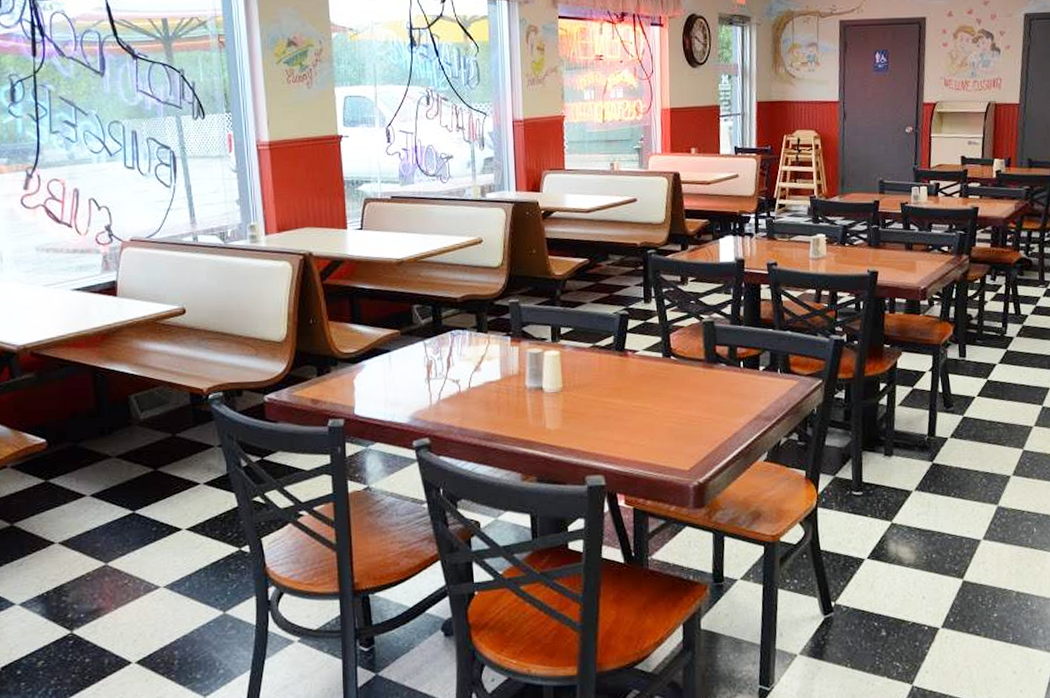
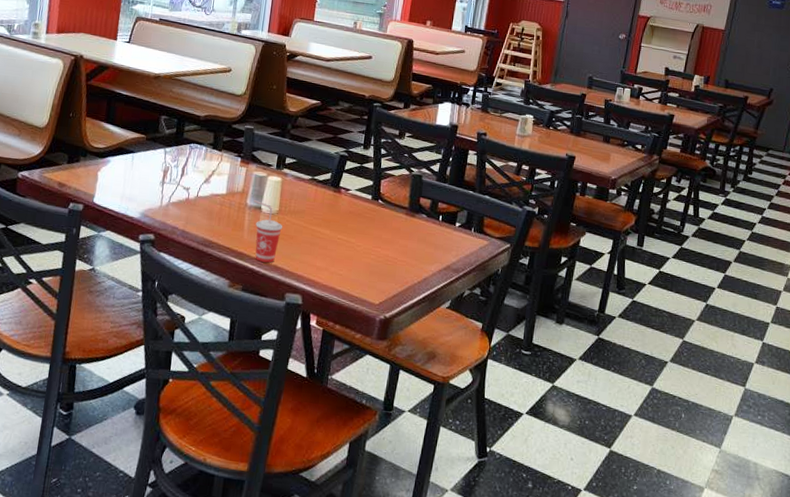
beverage cup: none [532,380,571,447] -> present [253,200,283,263]

